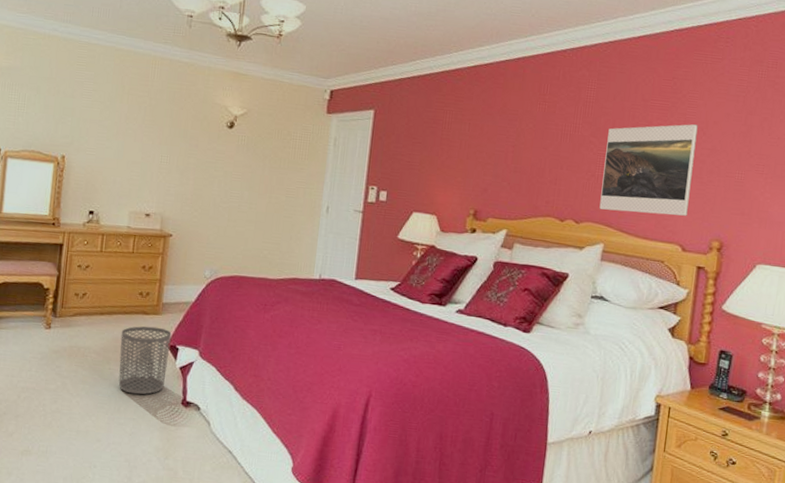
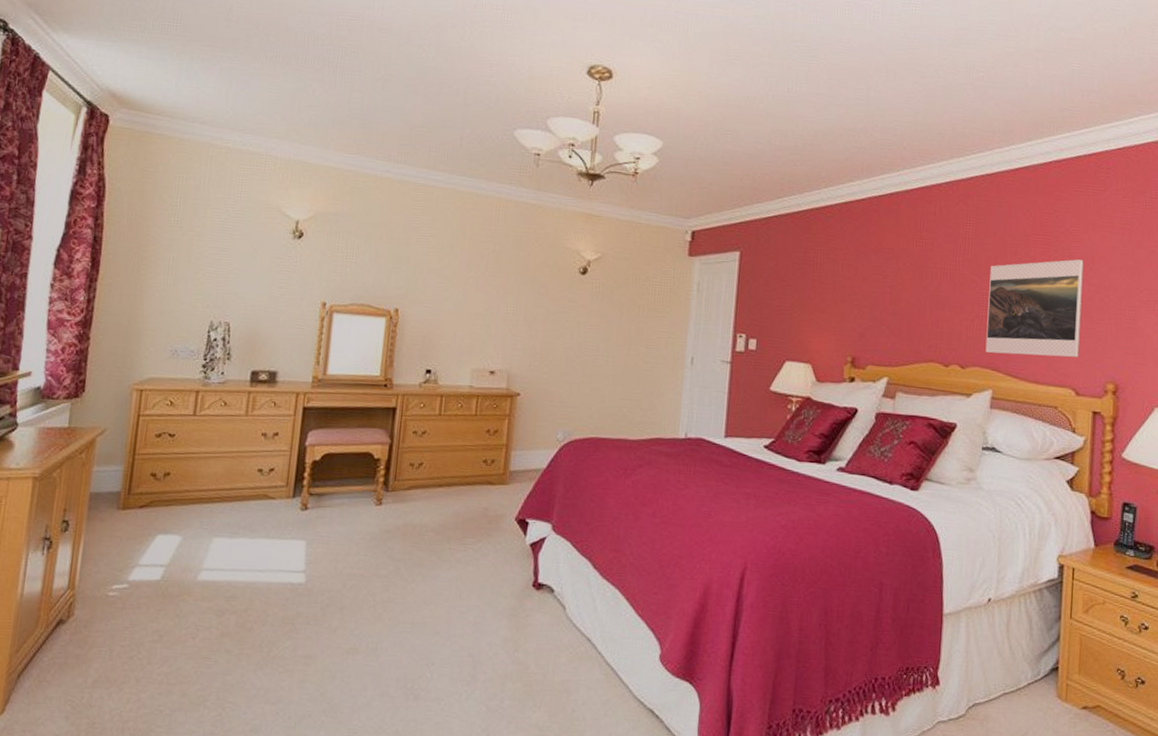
waste bin: present [118,326,172,395] -> none [460,498,521,578]

